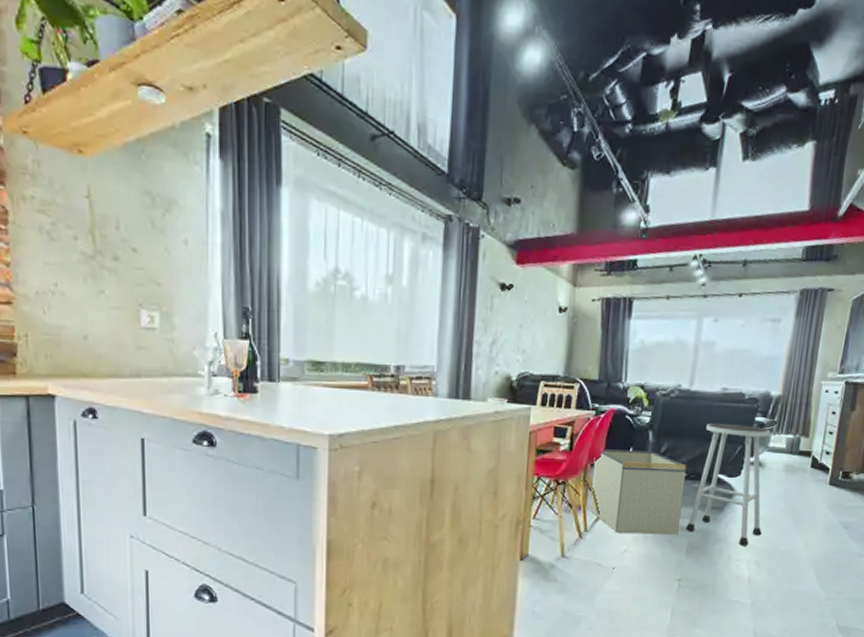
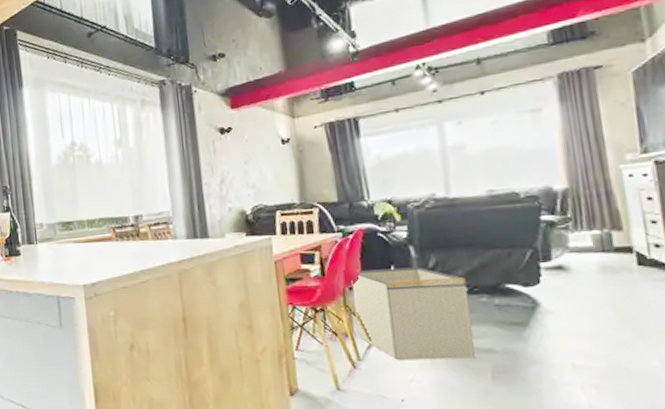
stool: present [686,424,770,546] -> none [478,226,592,367]

